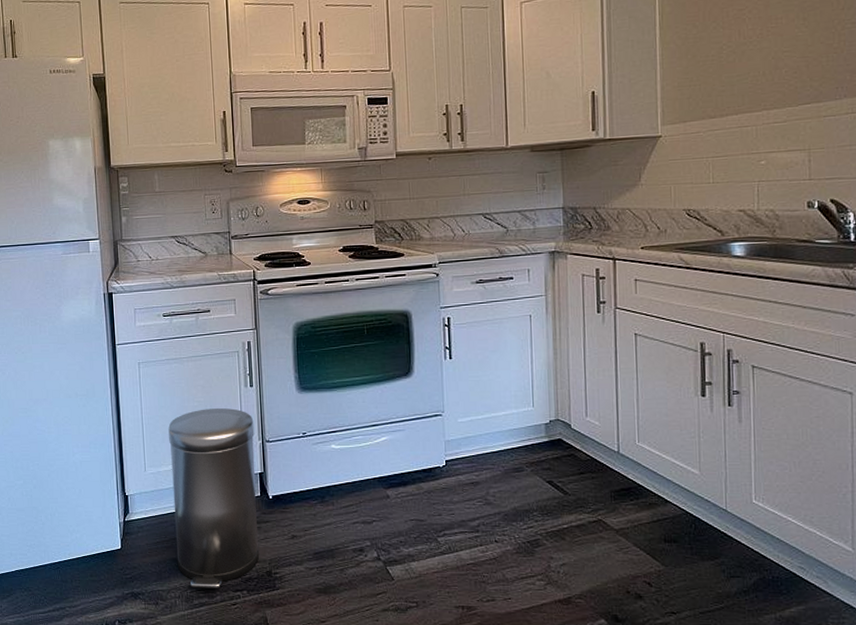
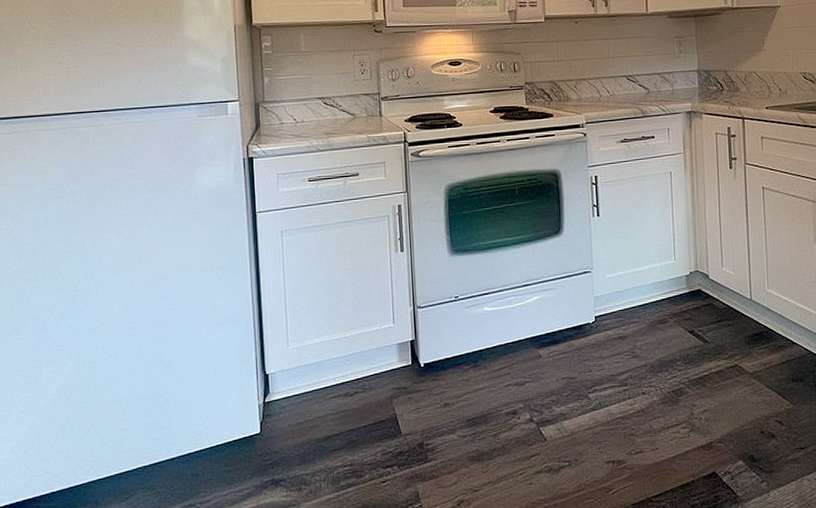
pedal bin: present [168,408,260,588] -> none [314,275,411,468]

